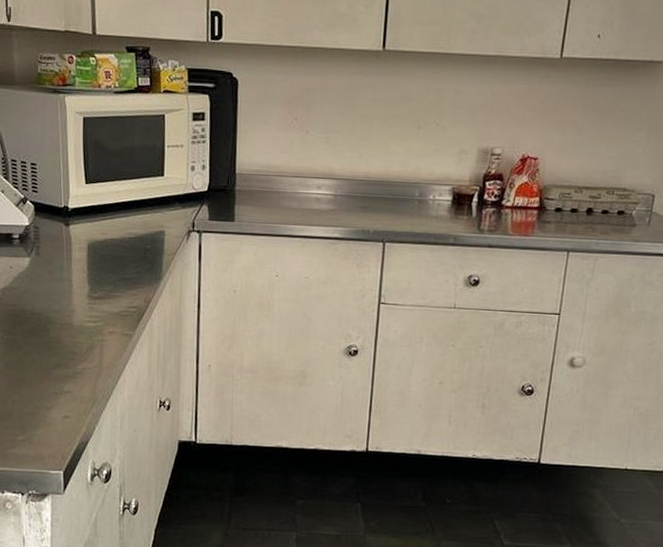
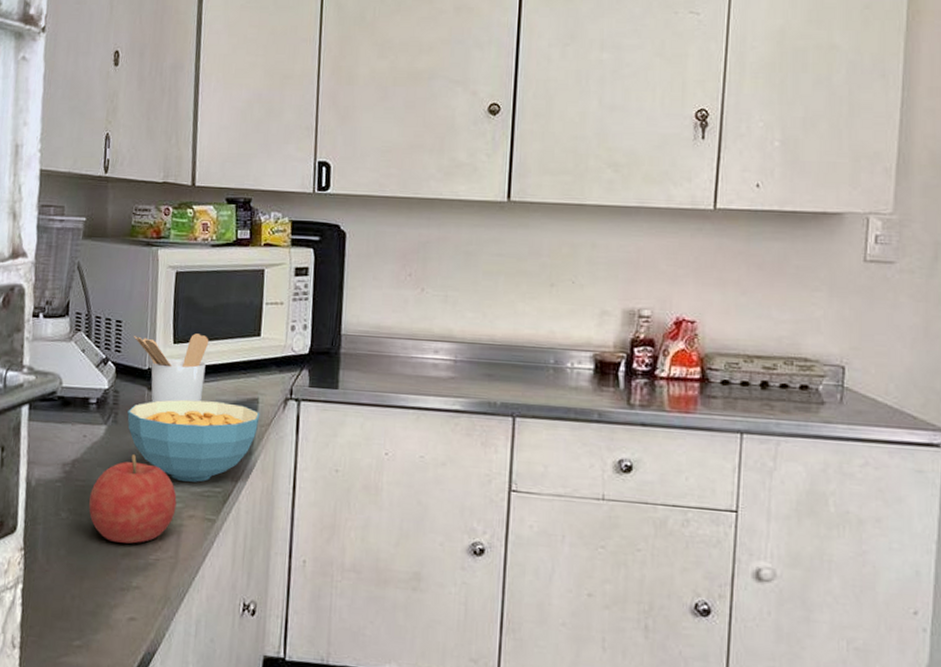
fruit: none [20,282,98,357] -> present [88,454,177,544]
utensil holder: none [48,174,118,237] -> present [134,333,209,403]
cereal bowl: none [48,233,167,304] -> present [127,399,260,482]

